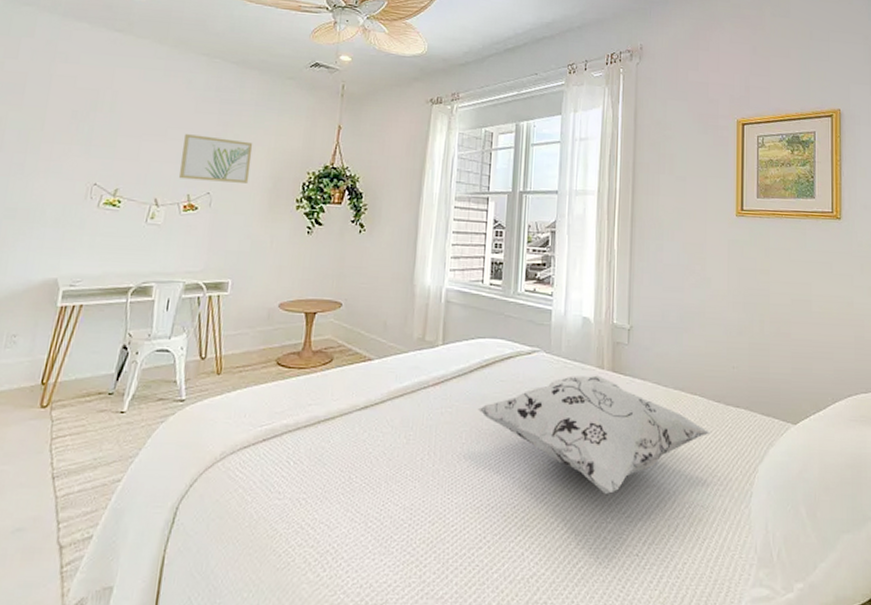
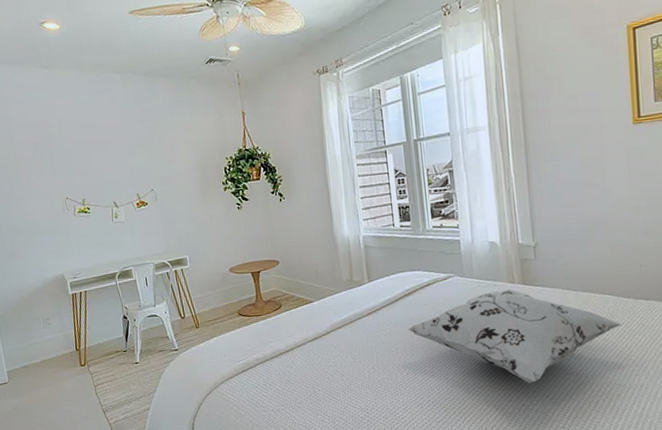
wall art: present [179,134,253,183] -> none [121,141,181,182]

